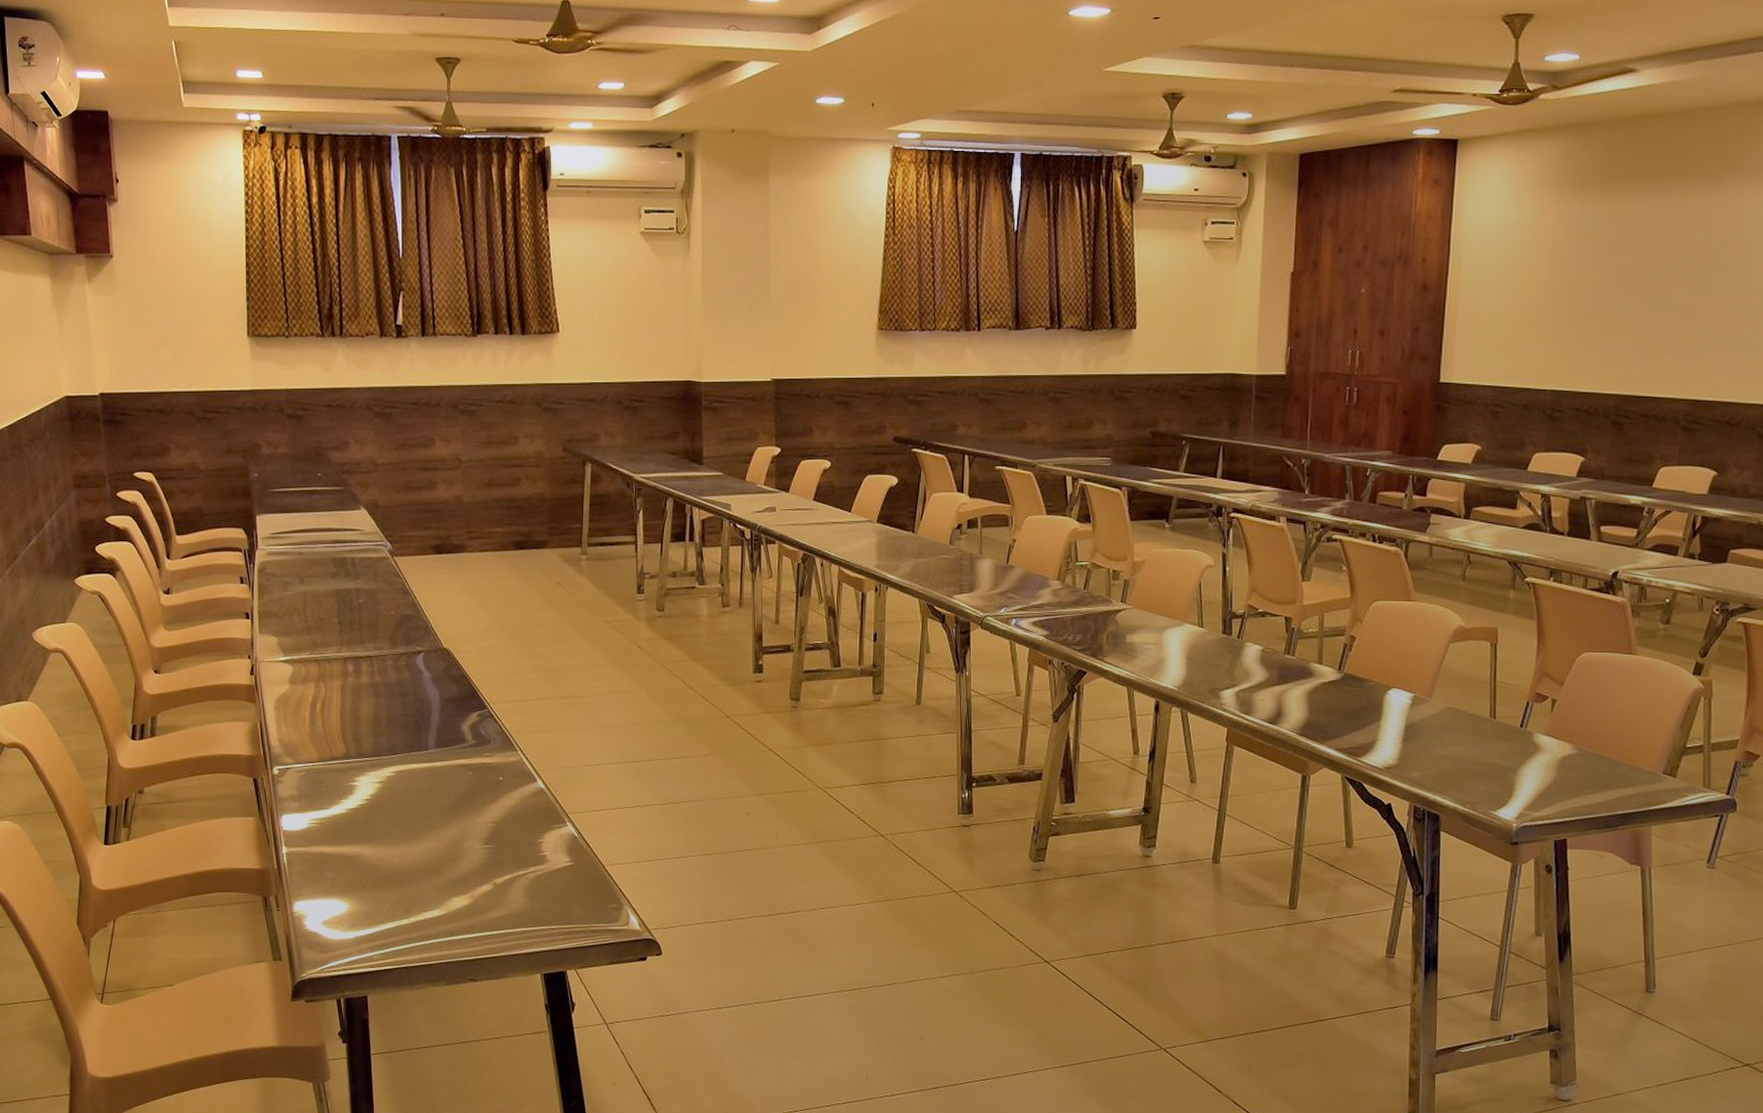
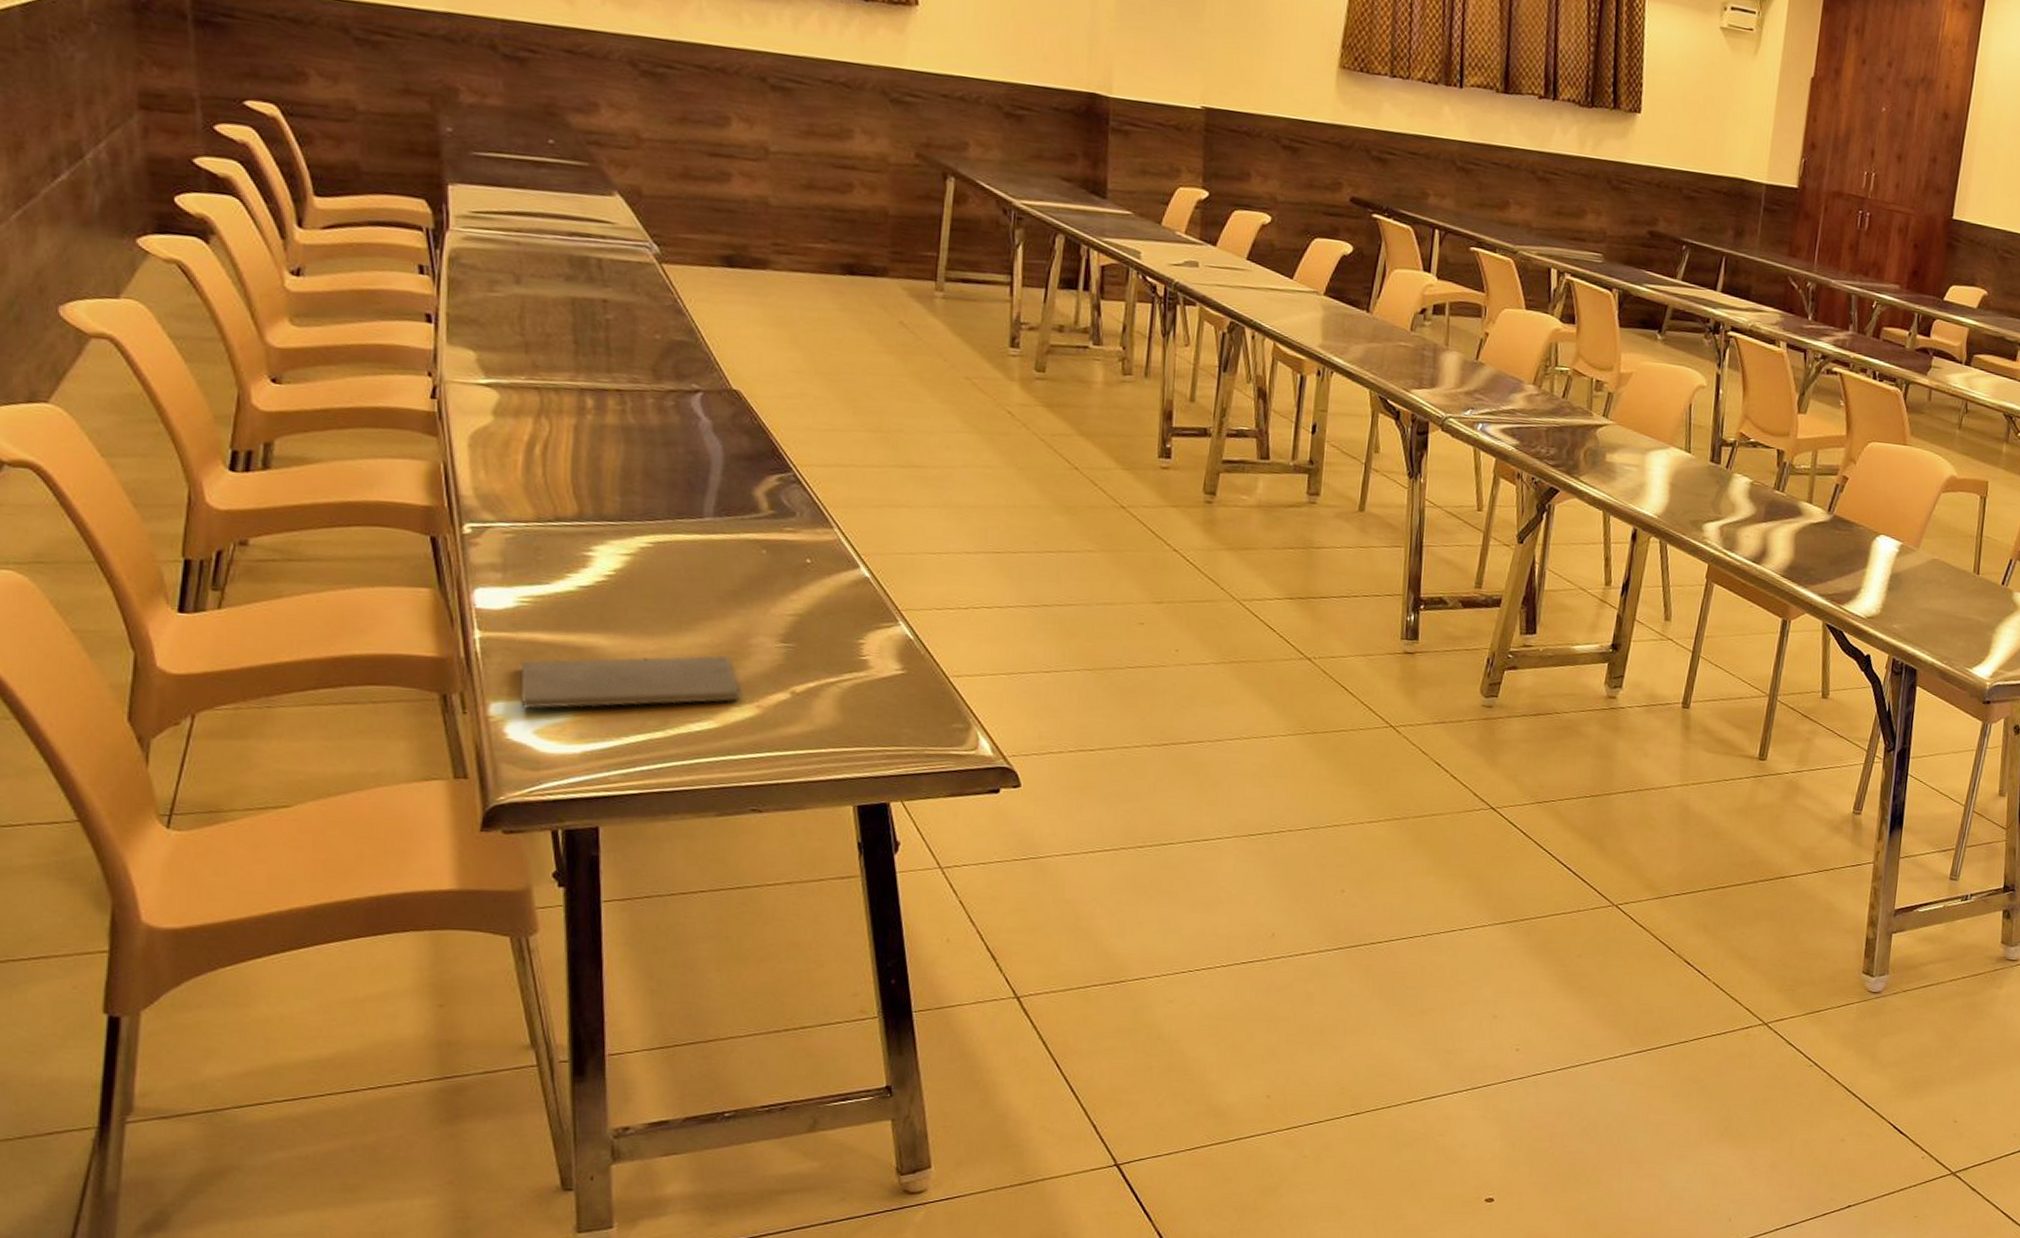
notepad: none [313,857,459,906] -> present [519,655,741,710]

